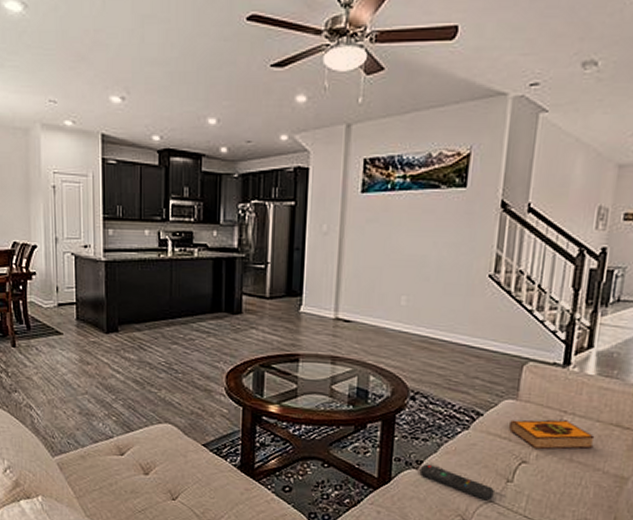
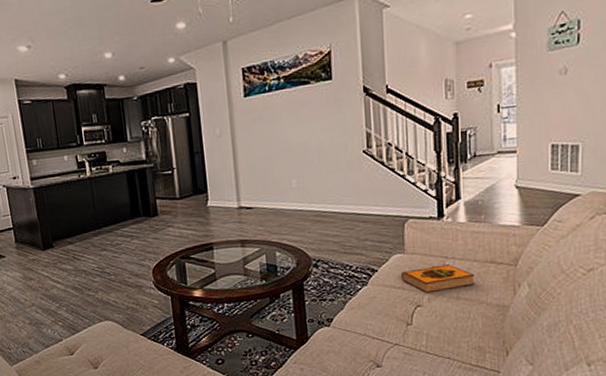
remote control: present [419,464,494,501] -> none [331,320,398,345]

